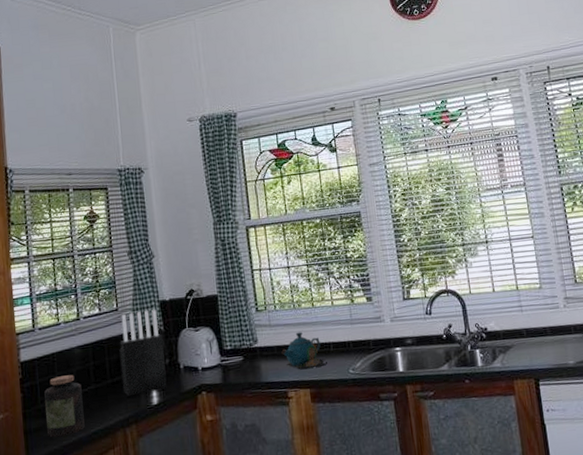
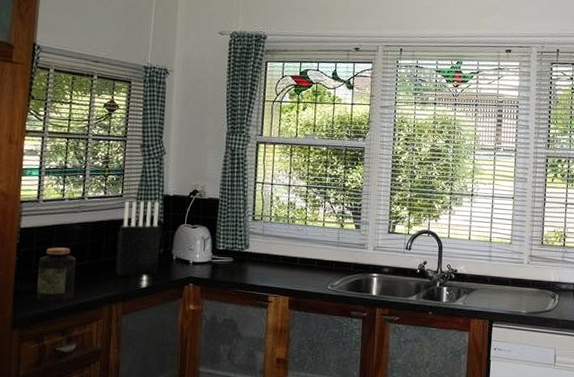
teapot: present [281,332,327,369] -> none [269,245,309,280]

